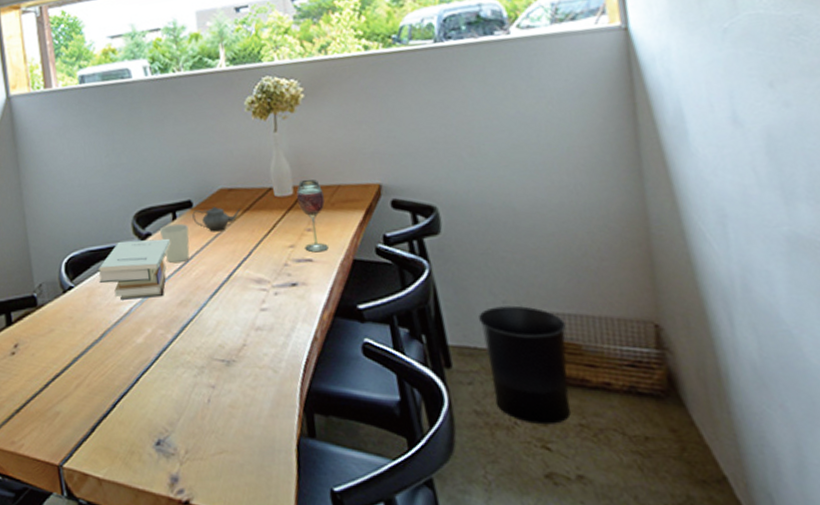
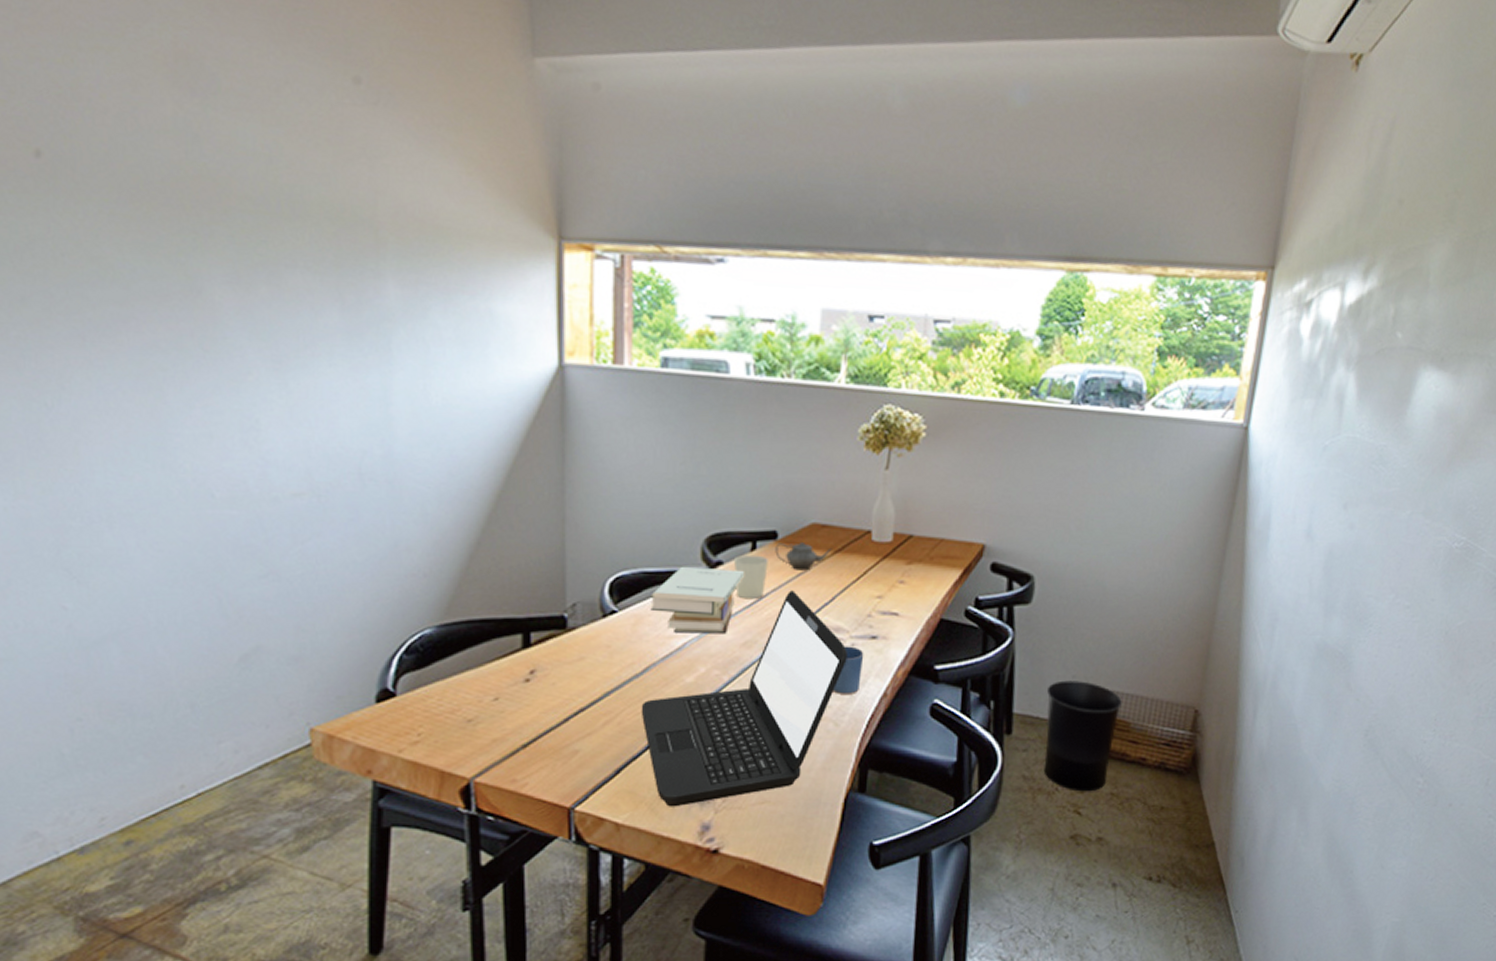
laptop: none [103,250,274,461] -> present [641,590,847,807]
mug: none [265,295,290,343] -> present [833,646,864,696]
wineglass: present [296,179,328,252] -> none [893,527,925,607]

